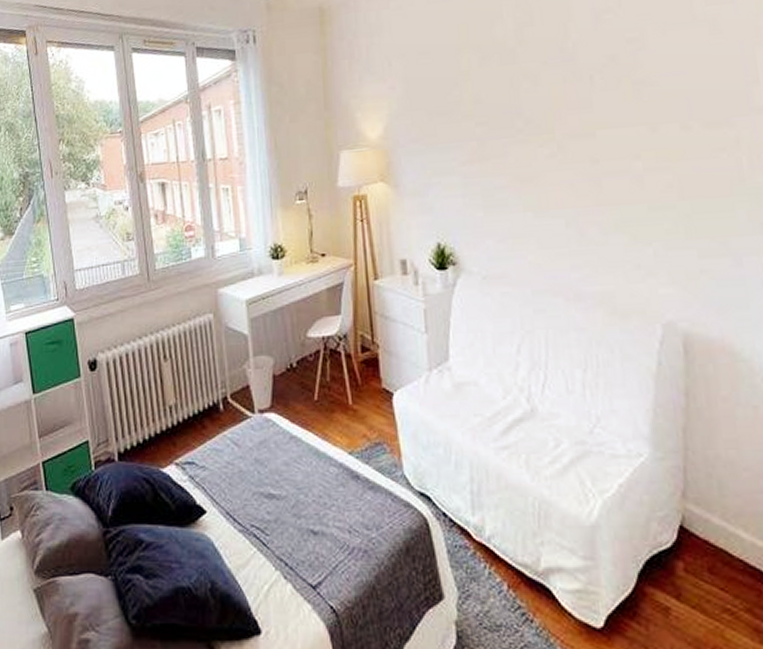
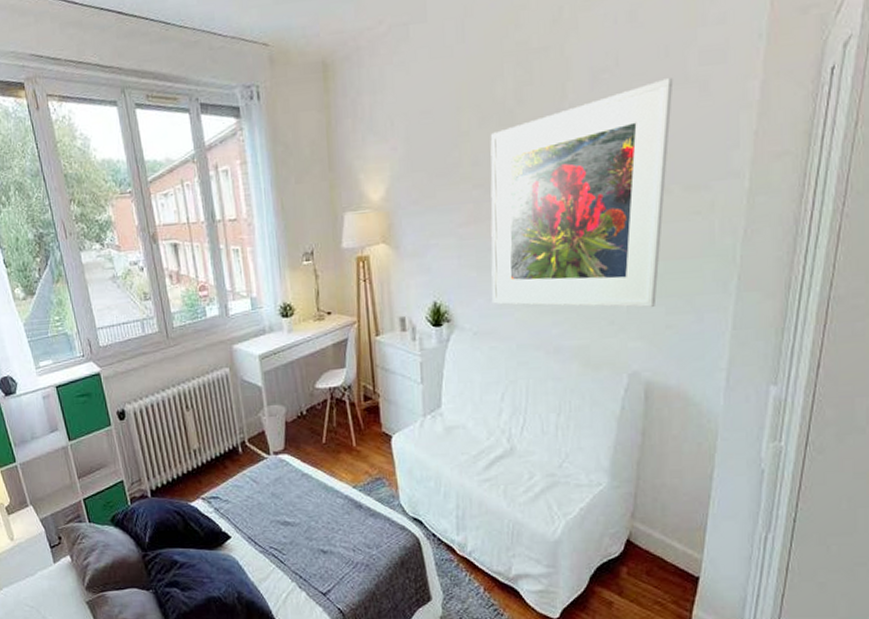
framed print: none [491,16,686,250] -> present [490,77,674,308]

